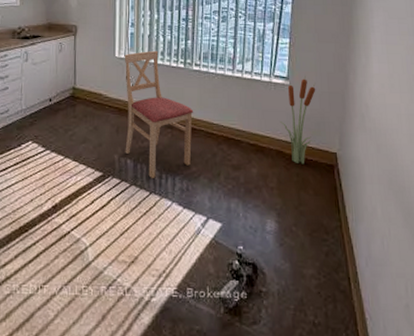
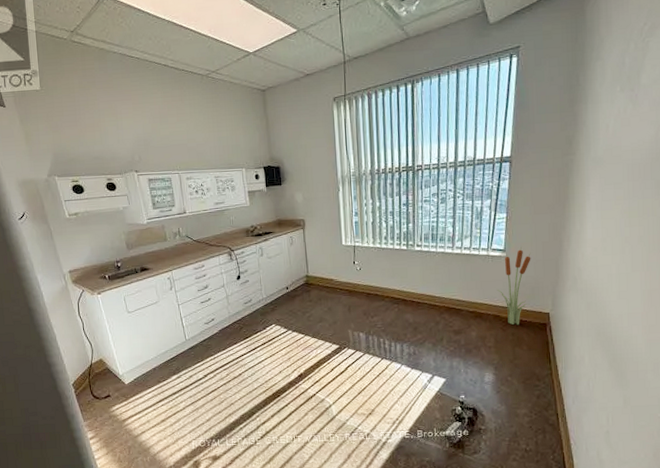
chair: present [124,50,194,178] -> none [350,235,417,347]

